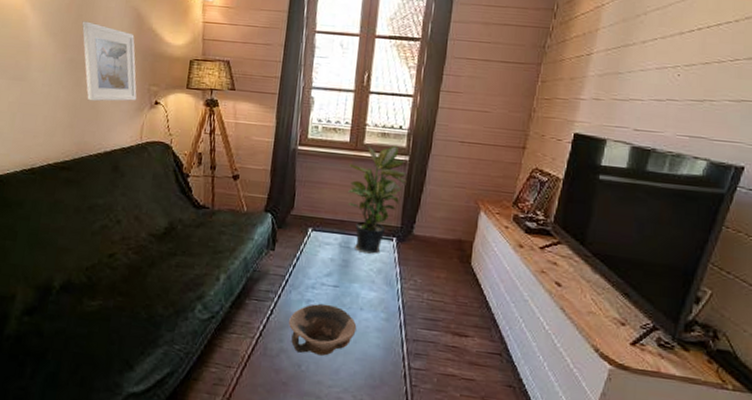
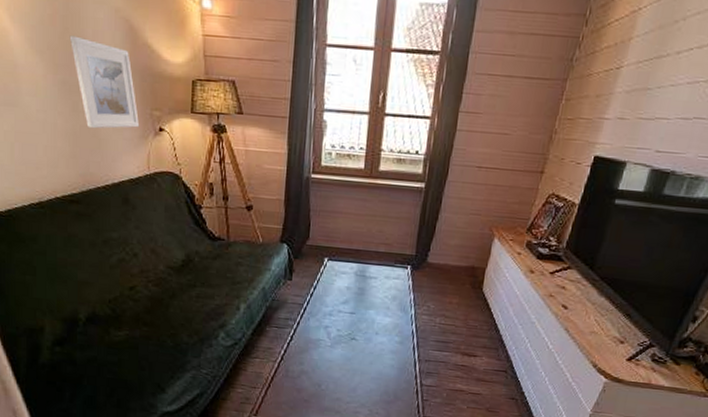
bowl: present [289,303,357,356] -> none [308,329,373,376]
potted plant: present [347,145,408,254] -> none [362,171,424,282]

